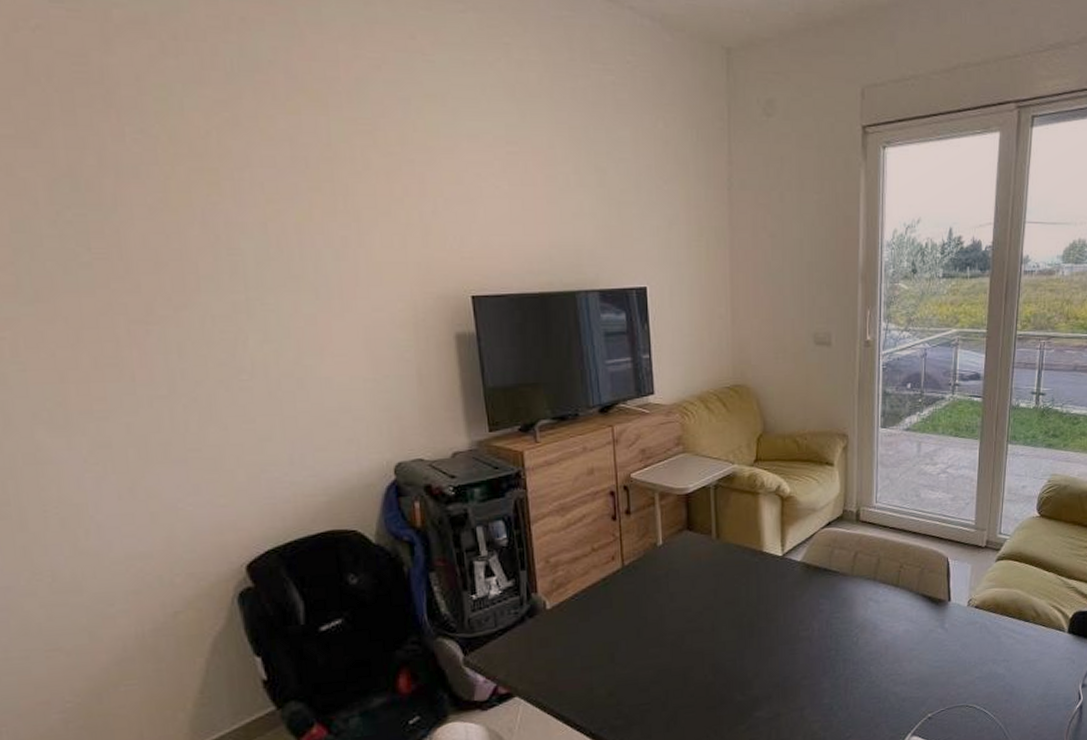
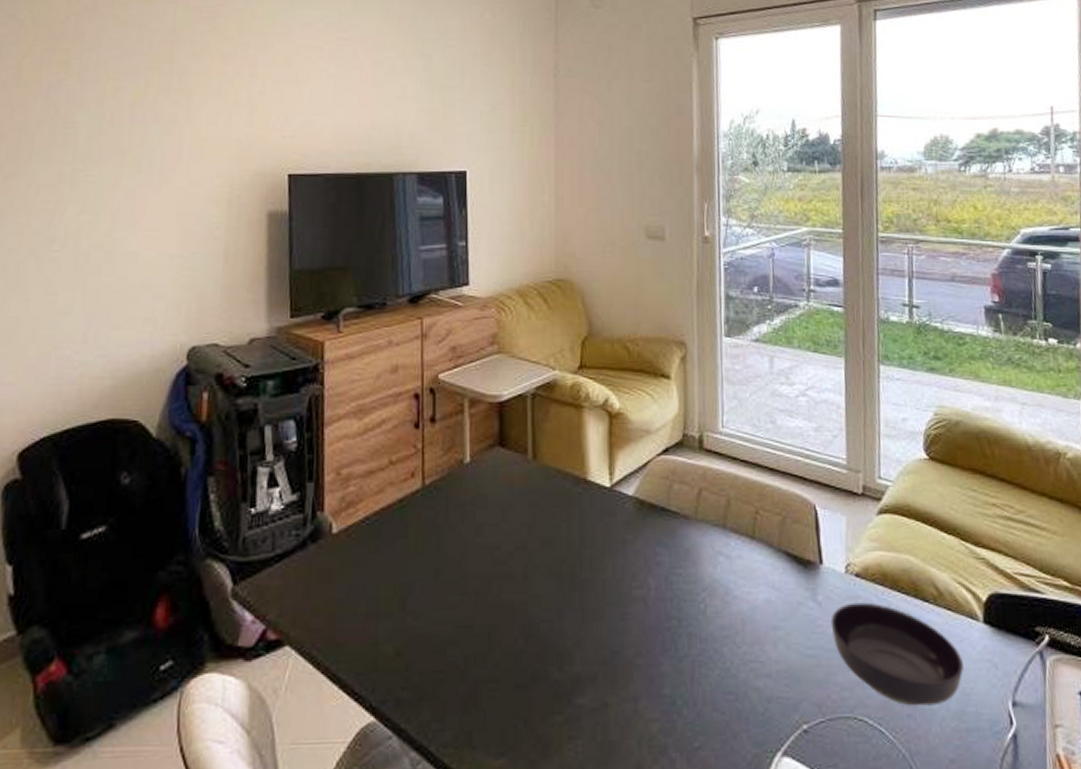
bowl: none [954,625,1050,695] -> present [830,602,964,707]

